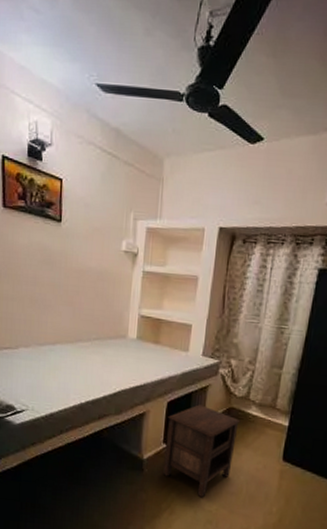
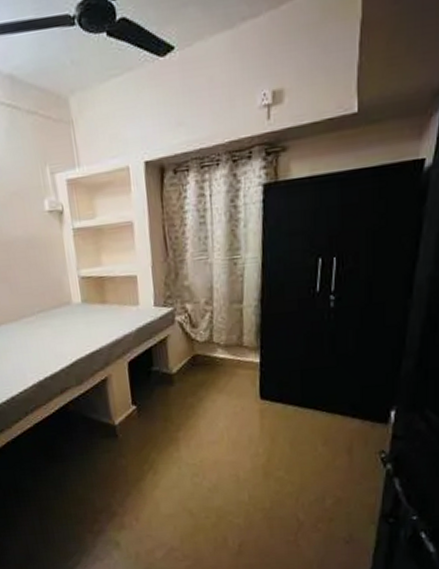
nightstand: present [163,404,241,498] -> none [131,358,208,453]

